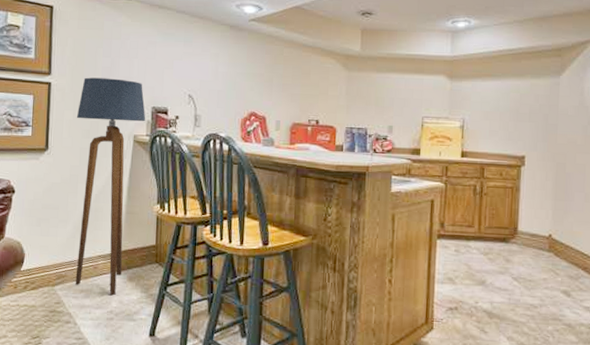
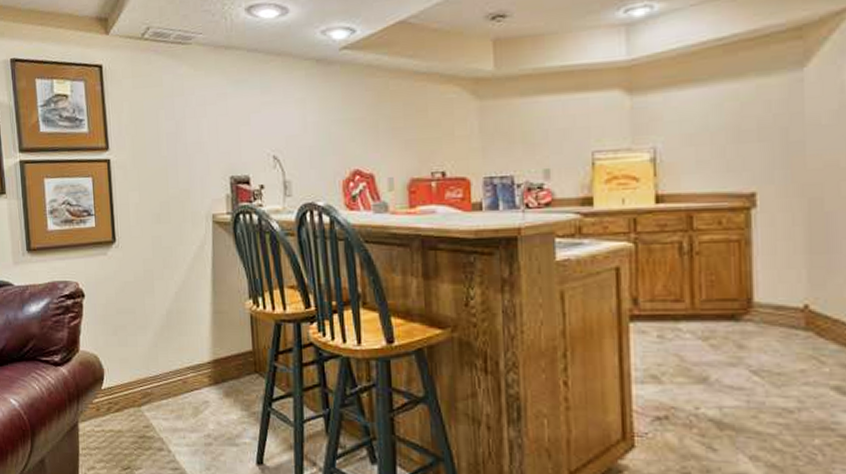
floor lamp: present [75,77,146,296] -> none [143,145,225,416]

